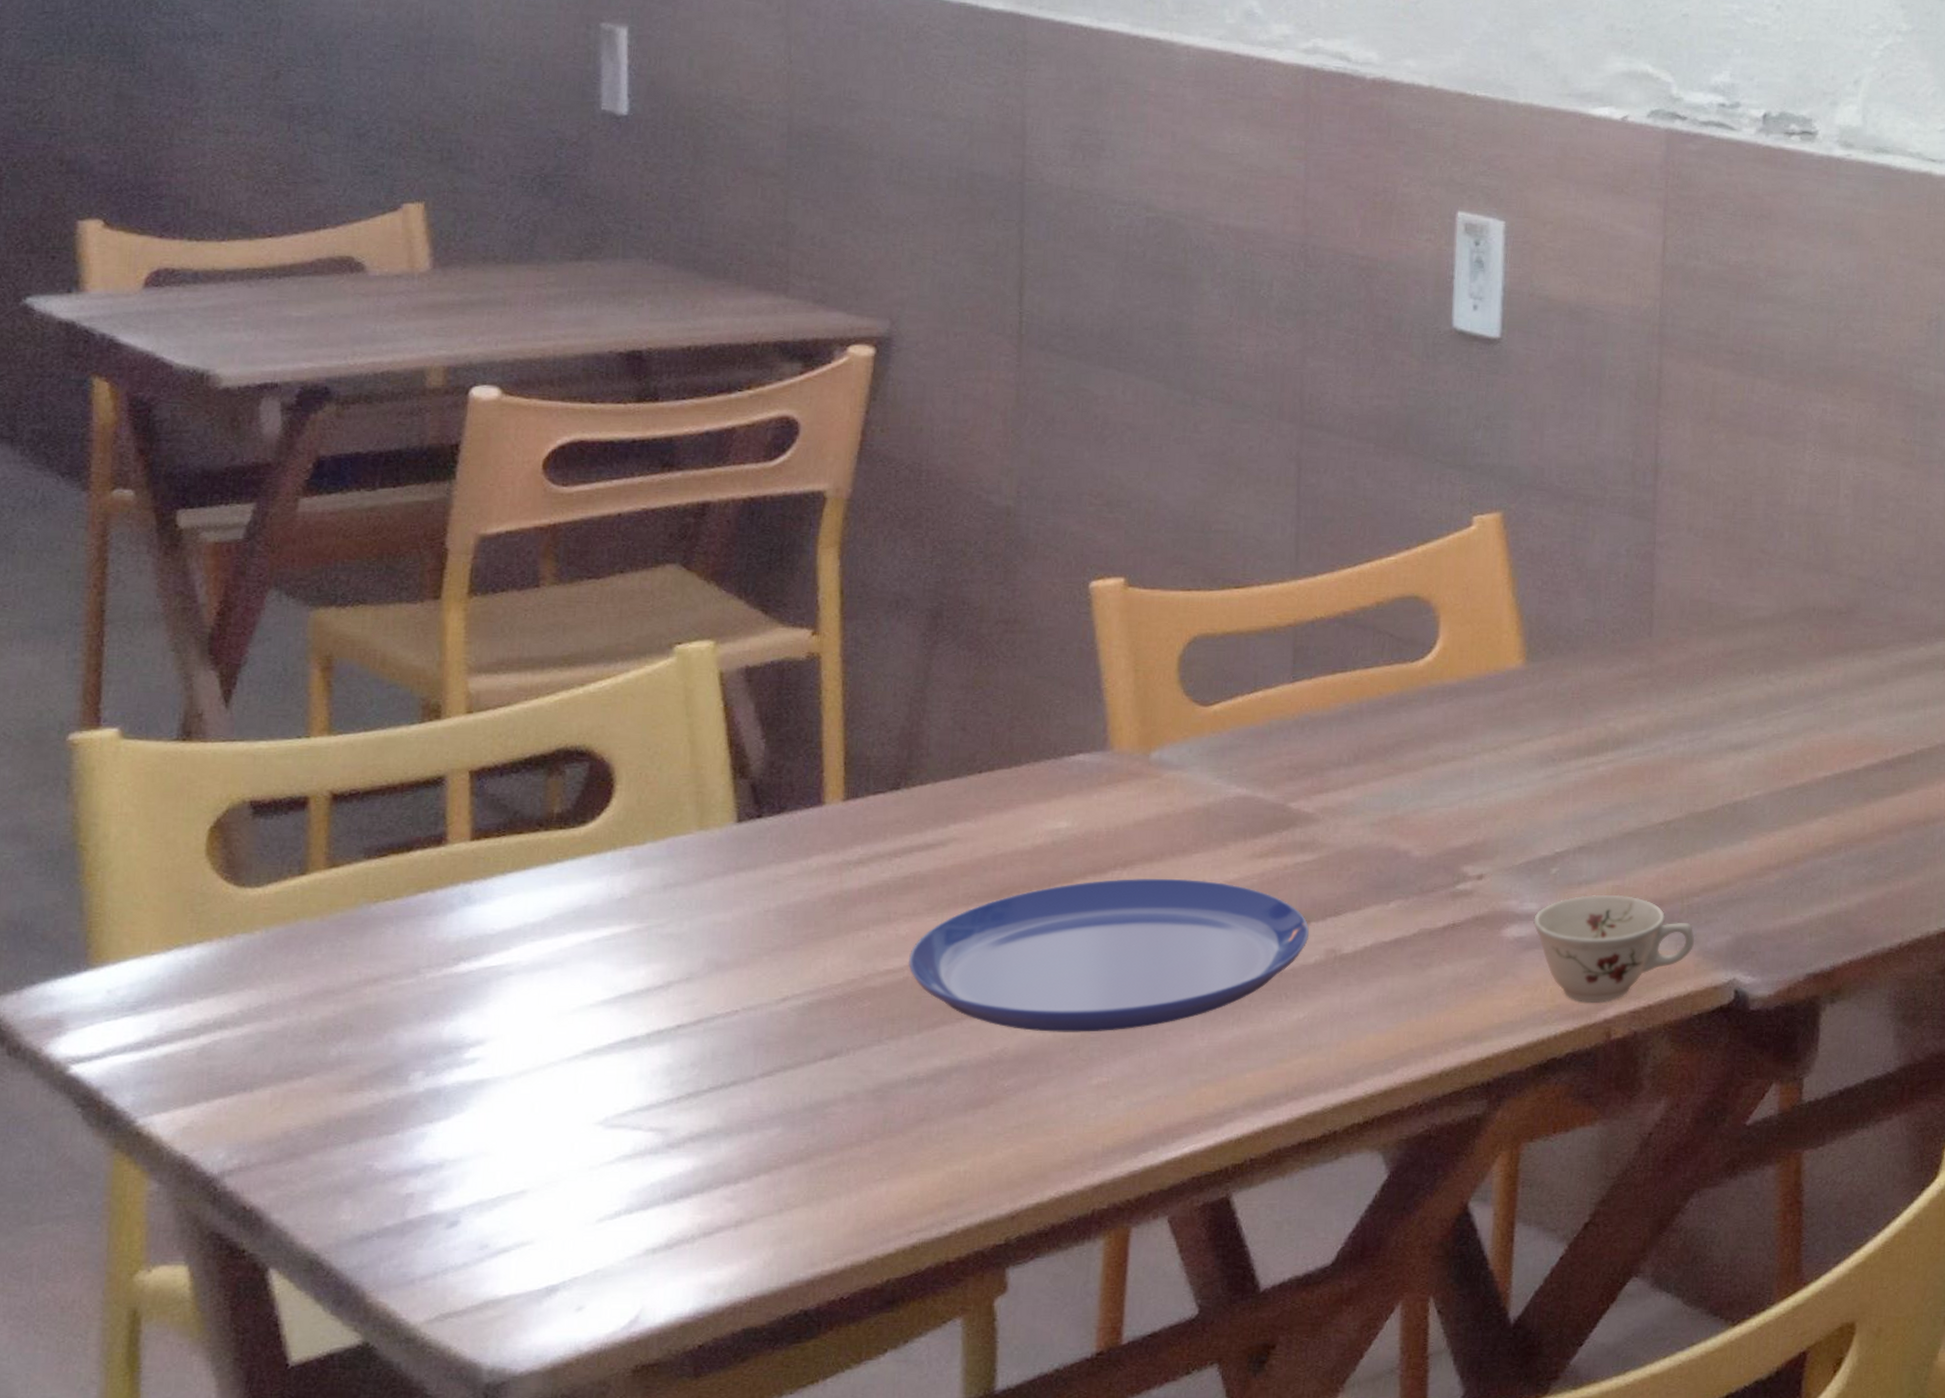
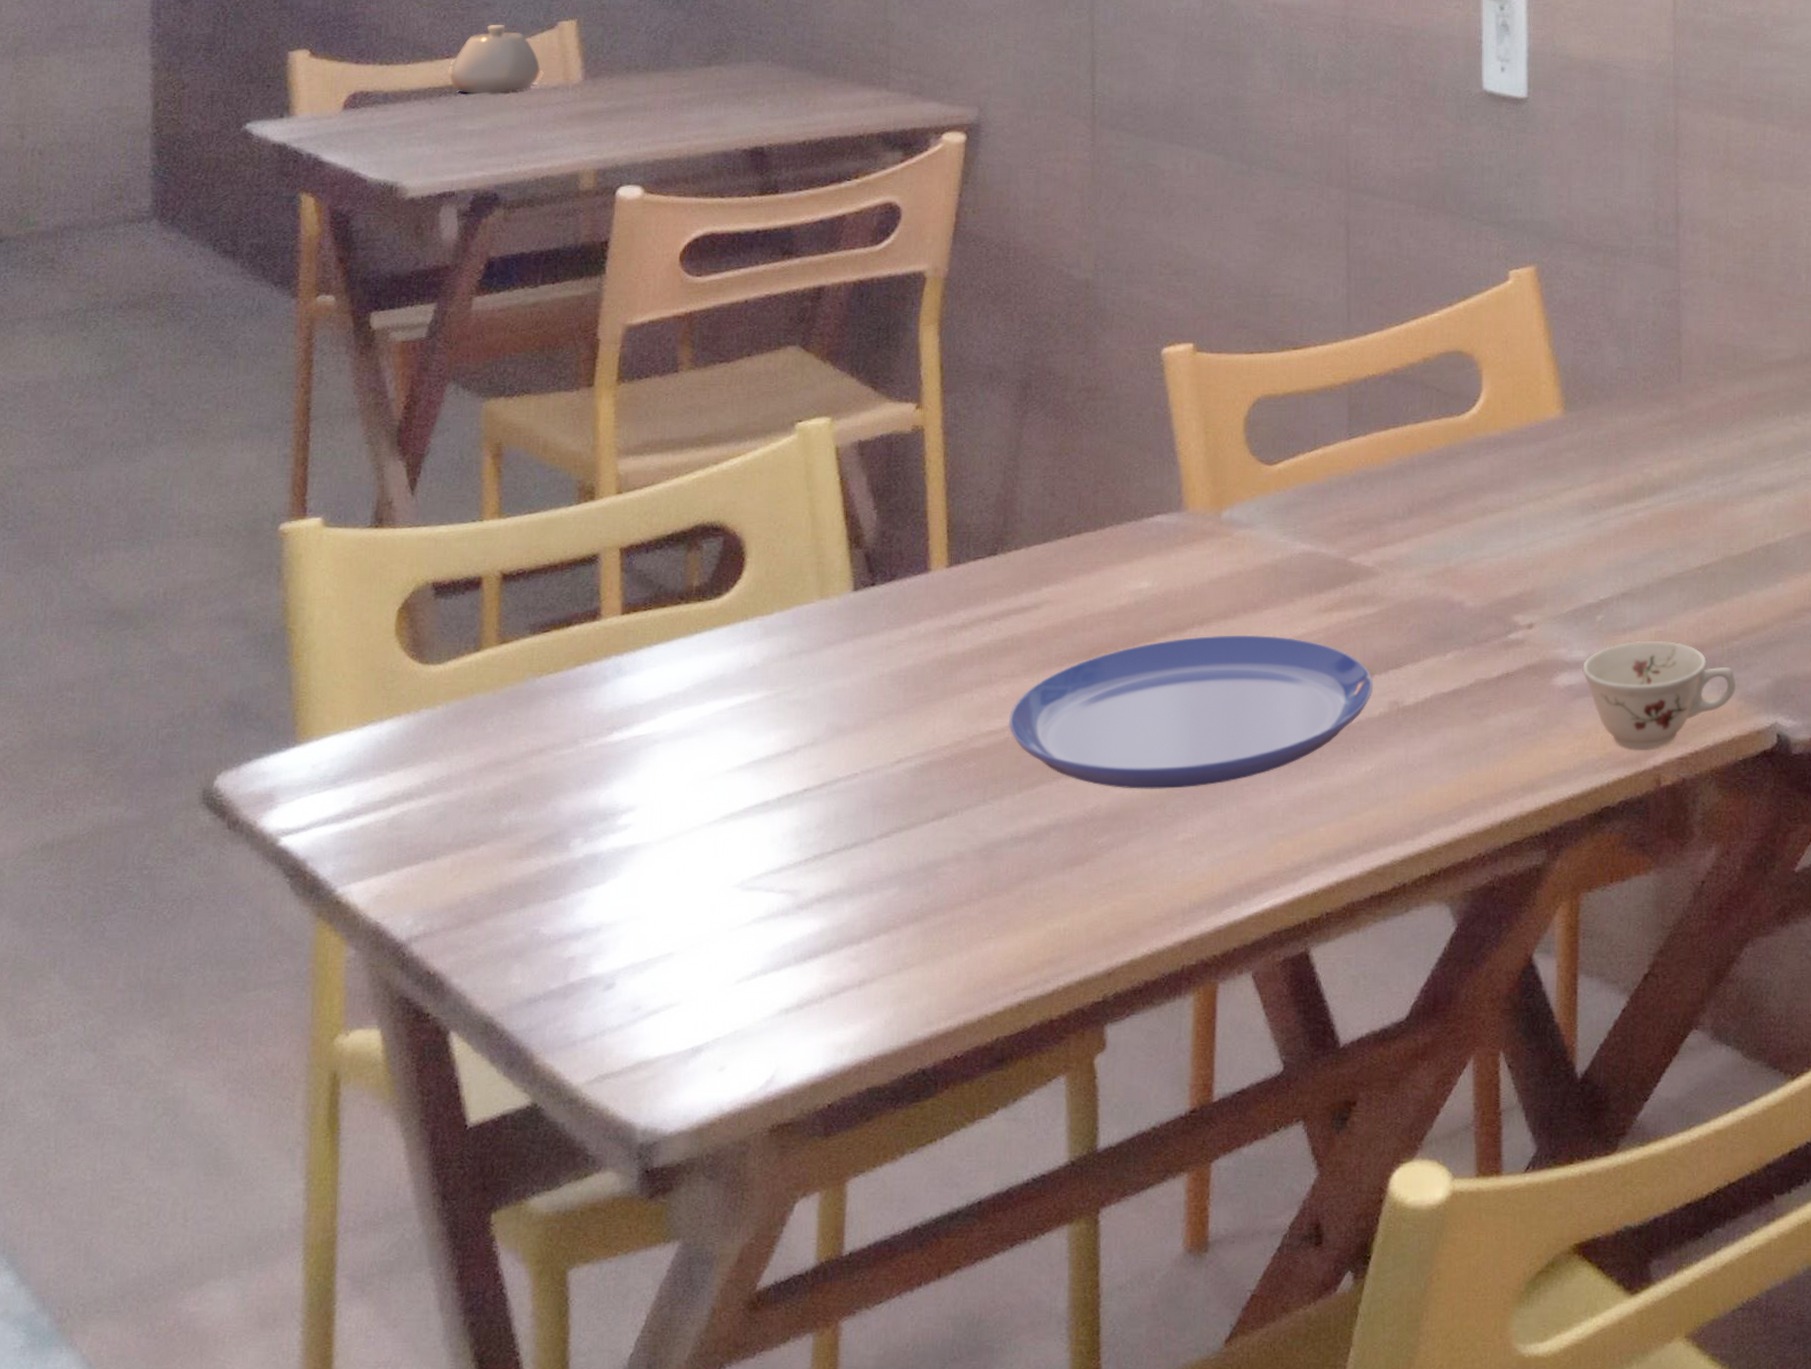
sugar bowl: none [272,202,382,278] -> present [449,24,541,93]

